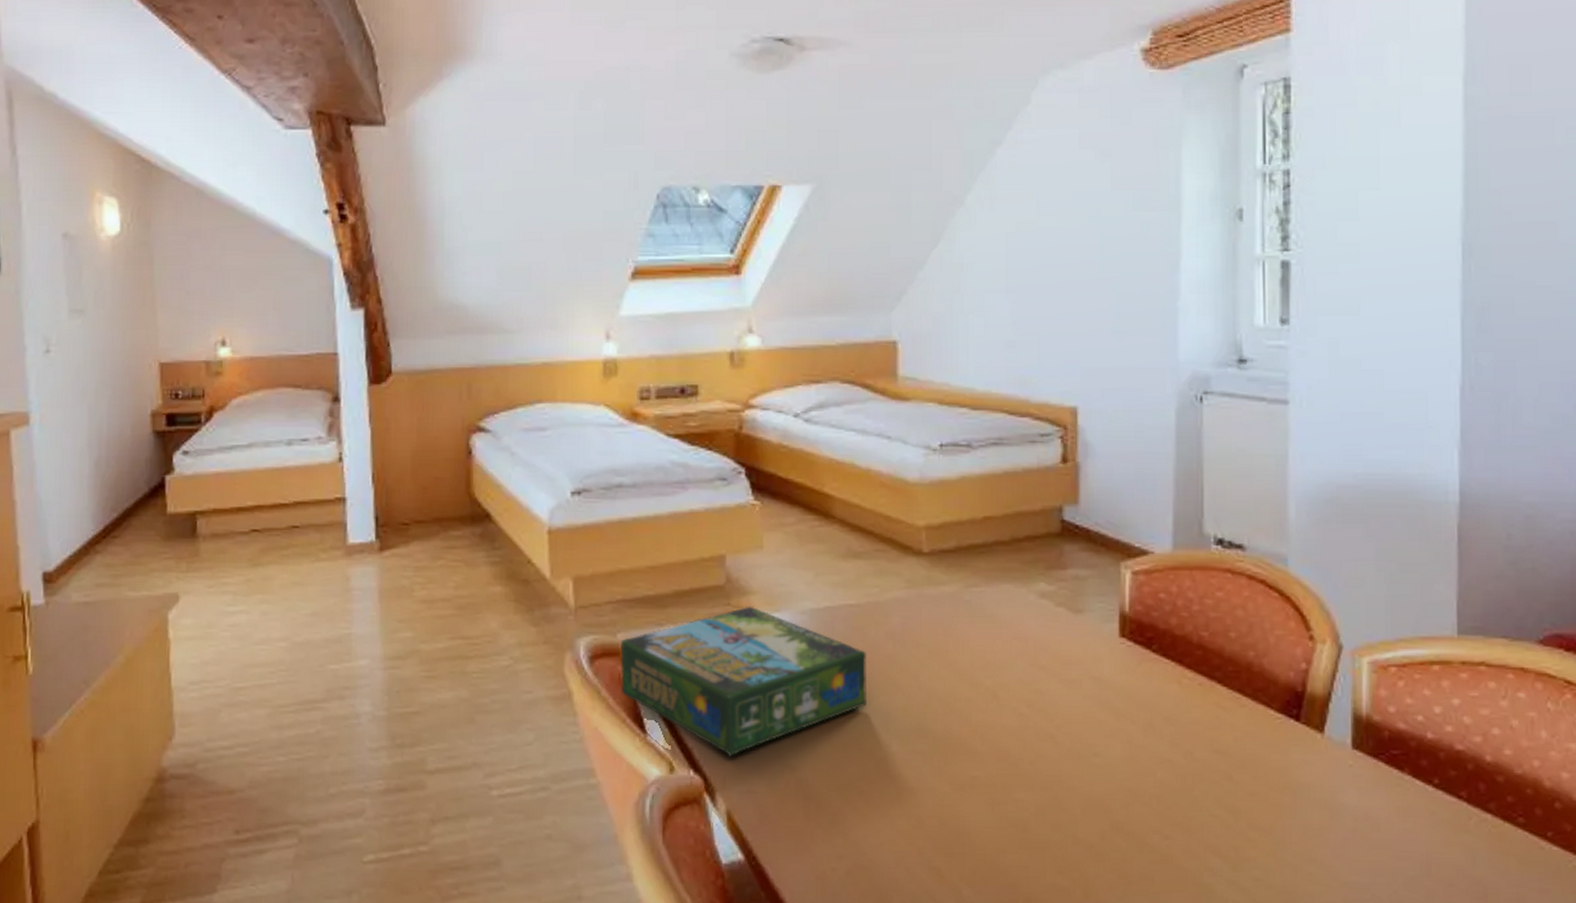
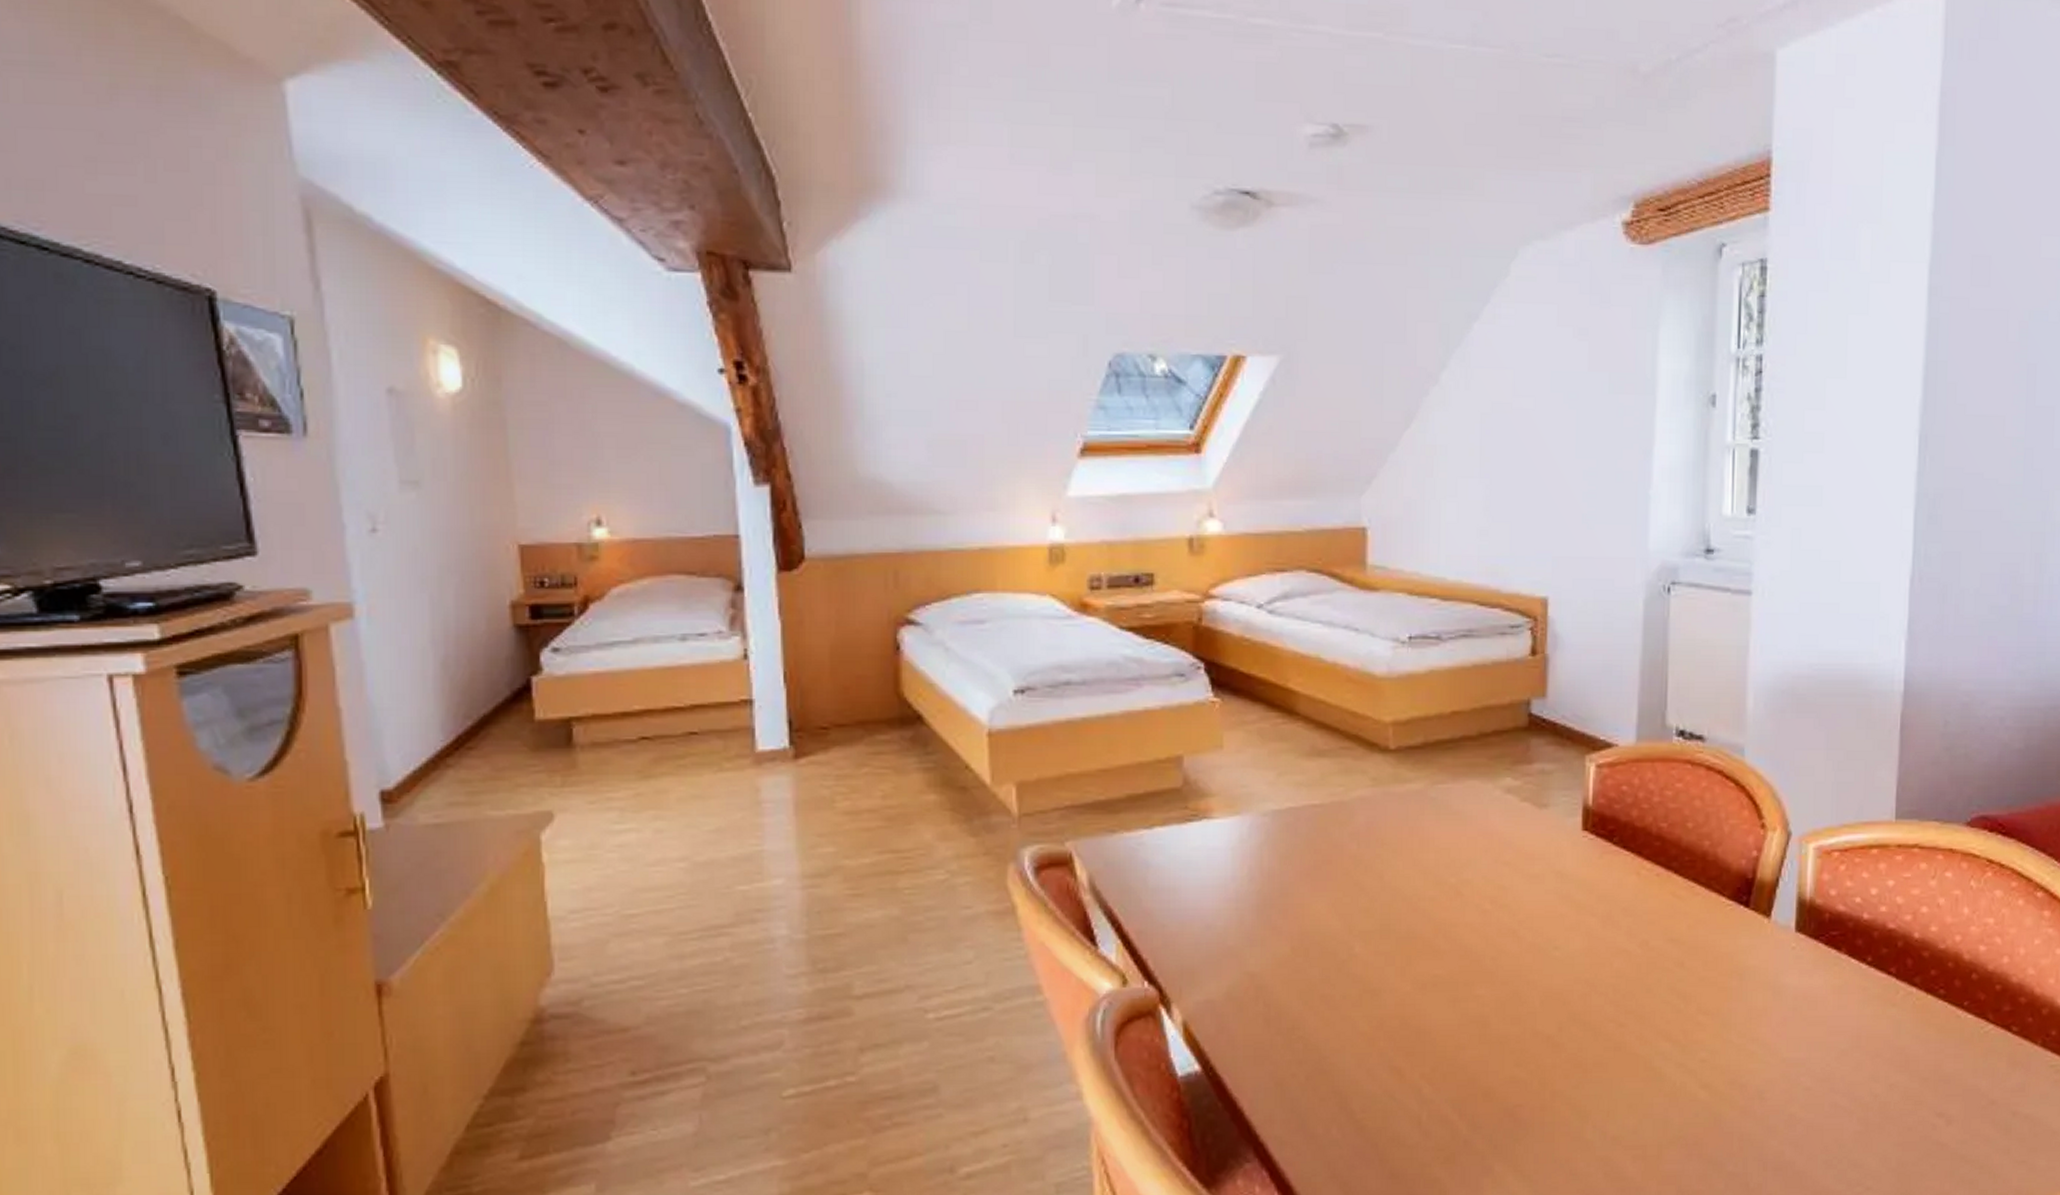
board game: present [620,606,868,756] -> none [1069,809,1331,966]

